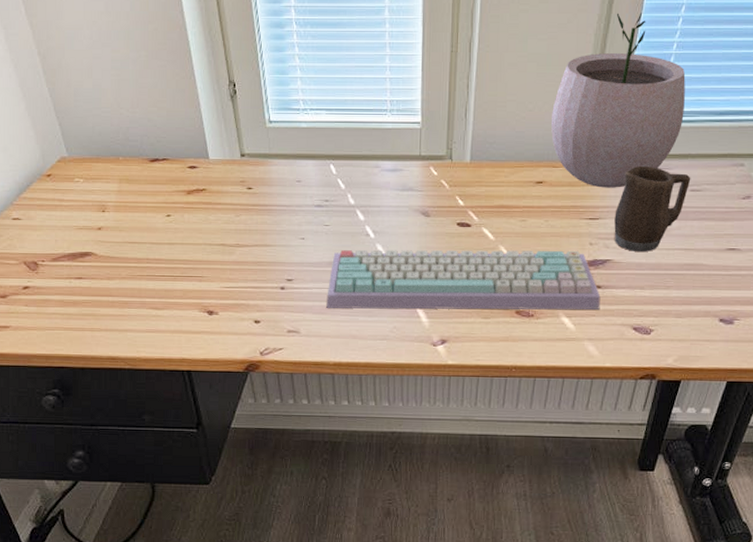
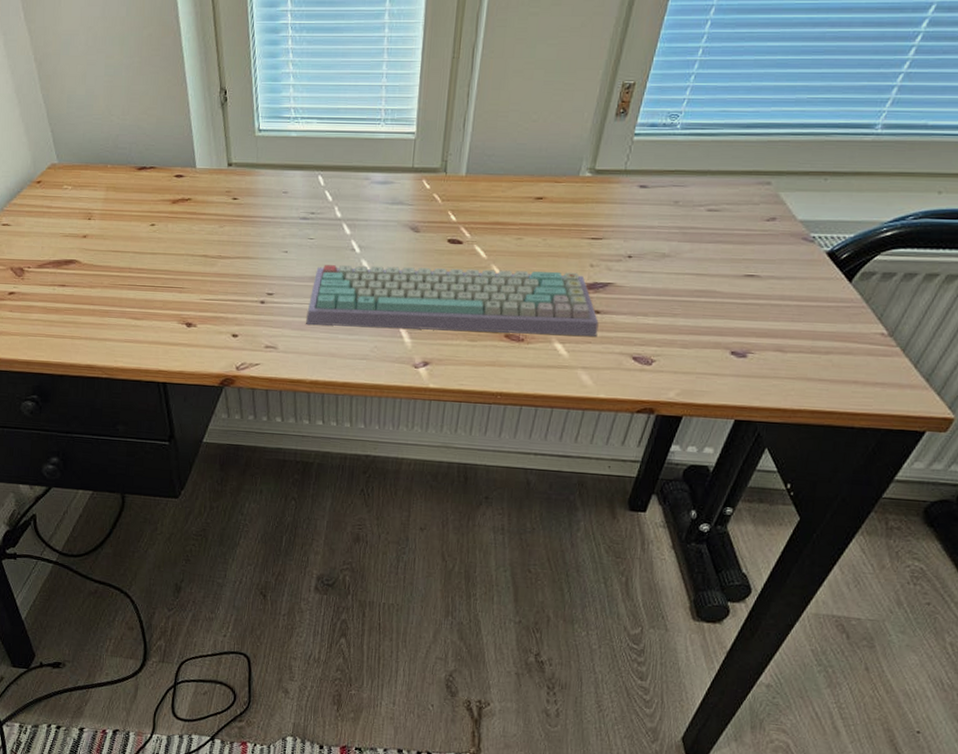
plant pot: present [550,12,686,188] -> none [555,14,710,206]
mug: present [614,165,691,252] -> none [618,182,709,276]

